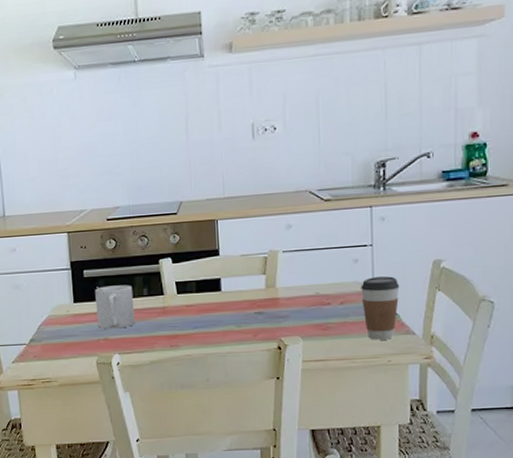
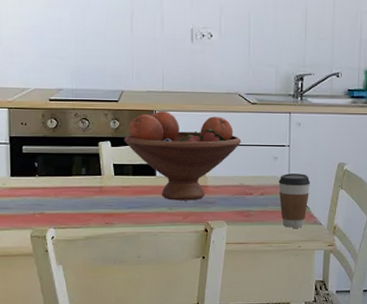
mug: present [95,285,135,329] -> none [33,163,72,204]
fruit bowl: none [185,218,315,317] -> present [124,110,242,201]

